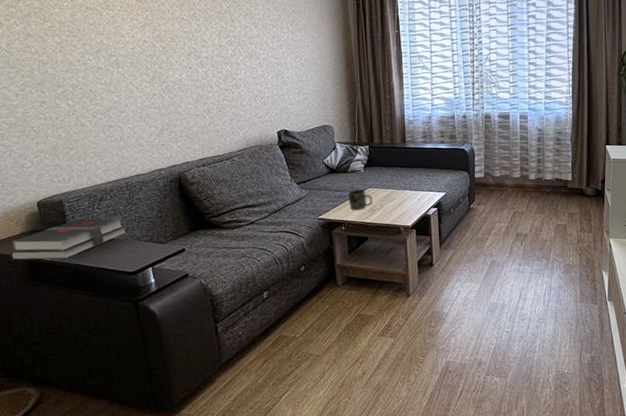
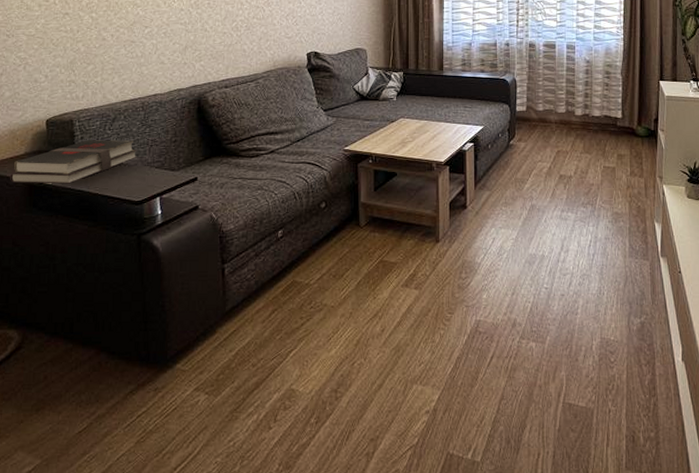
mug: present [348,189,373,211] -> none [377,119,404,143]

